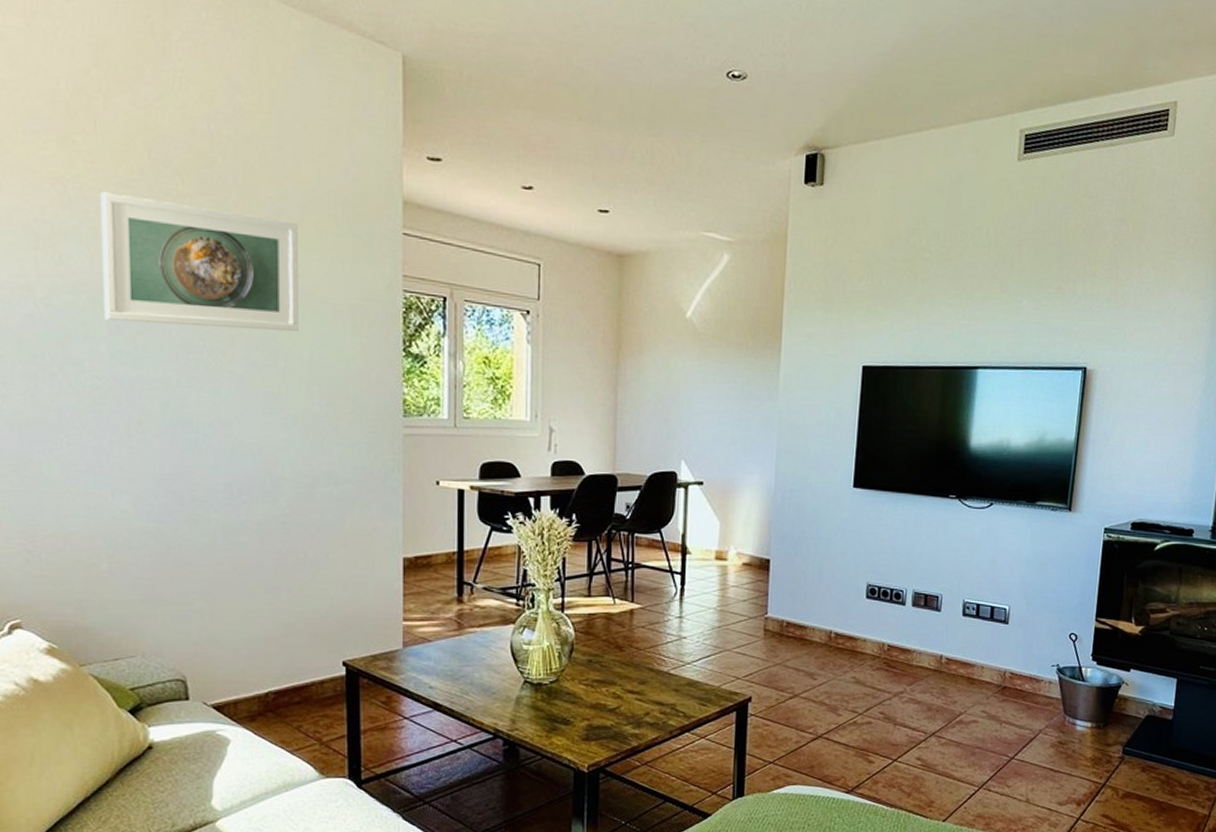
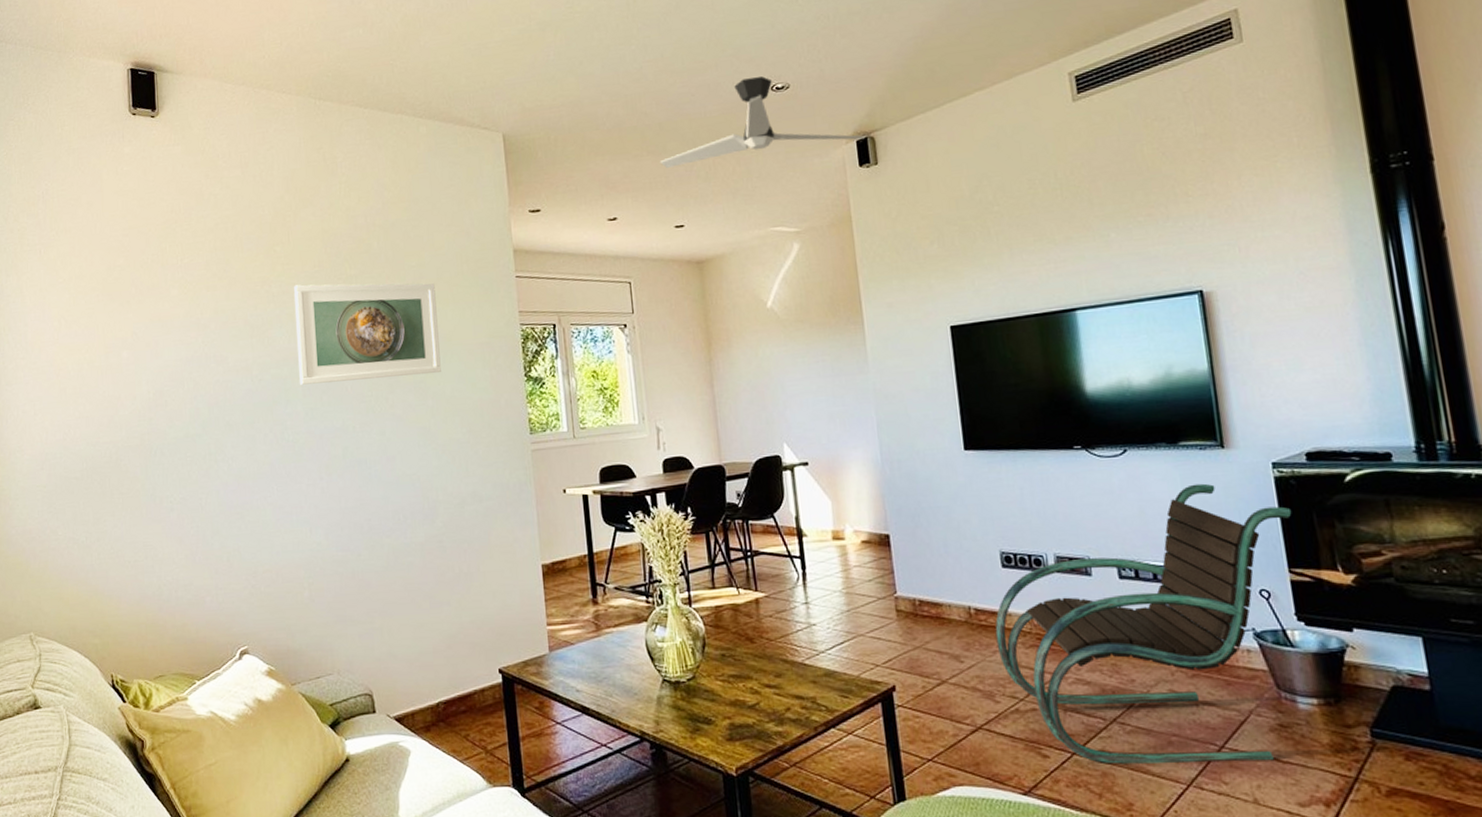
ceiling fan: none [591,56,815,154] -> present [659,76,865,168]
lounge chair: none [848,540,1110,770] -> present [995,483,1292,764]

